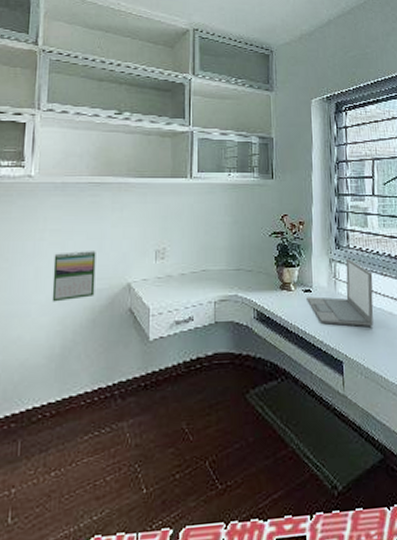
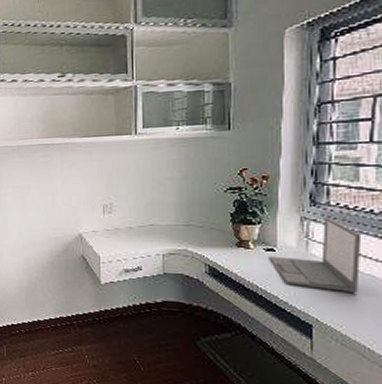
calendar: present [52,251,96,302] -> none [16,205,52,246]

